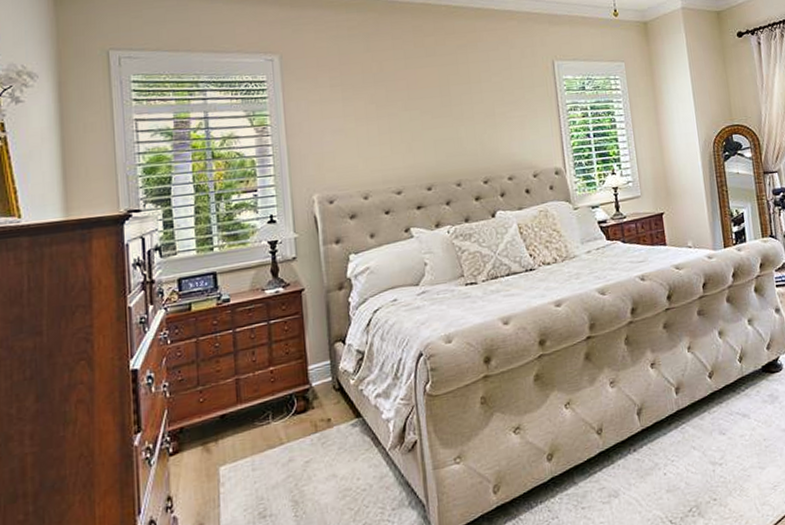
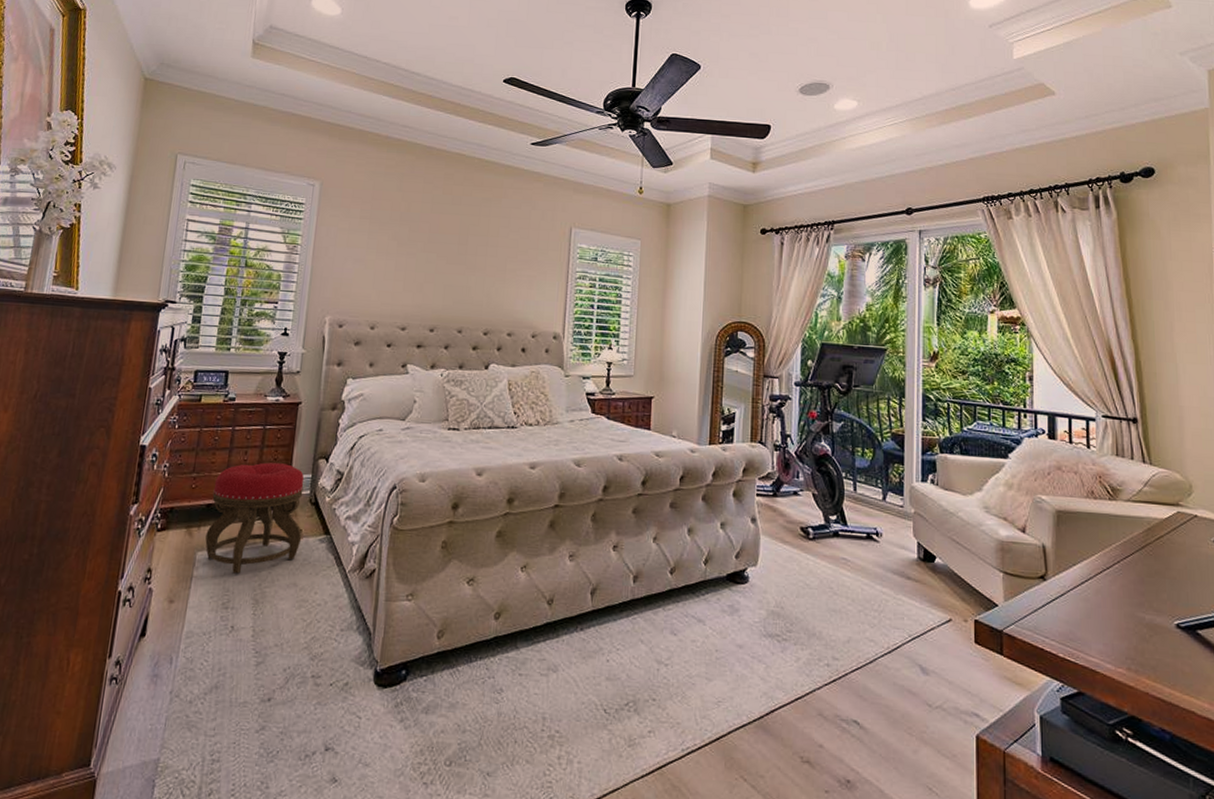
stool: none [224,355,333,482] -> present [205,462,304,575]

